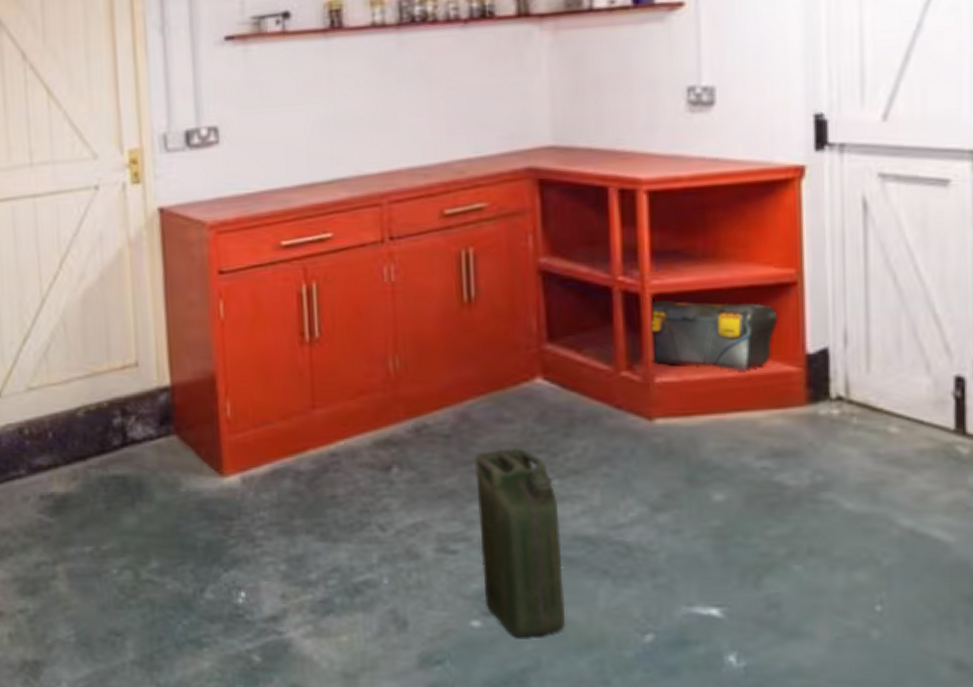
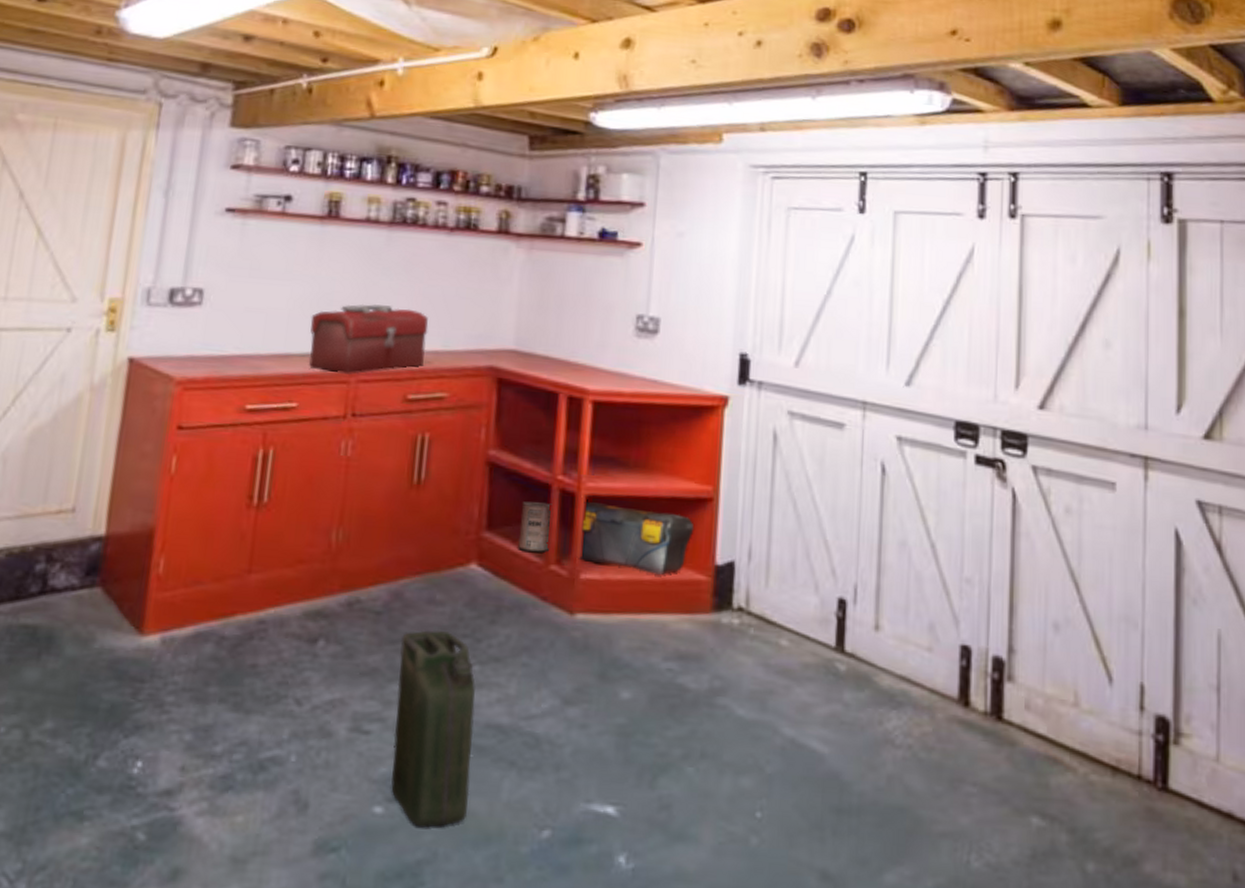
toolbox: none [331,116,457,198] -> present [309,304,429,376]
paint can: none [582,307,619,361] -> present [518,501,554,553]

